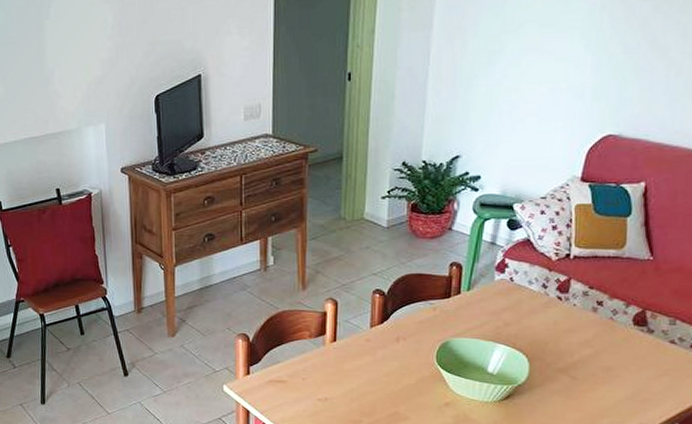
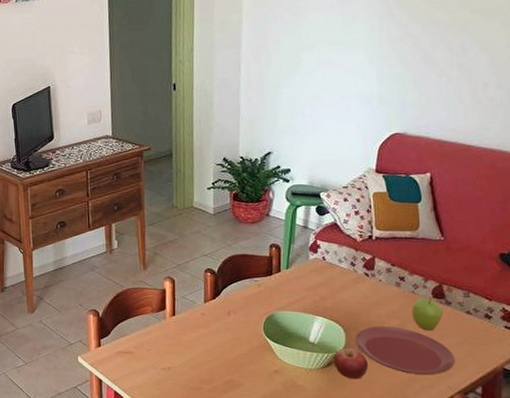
fruit: none [513,379,552,414] -> present [333,348,368,379]
plate: none [540,355,652,411] -> present [355,326,455,376]
fruit: none [607,325,643,362] -> present [412,297,443,331]

